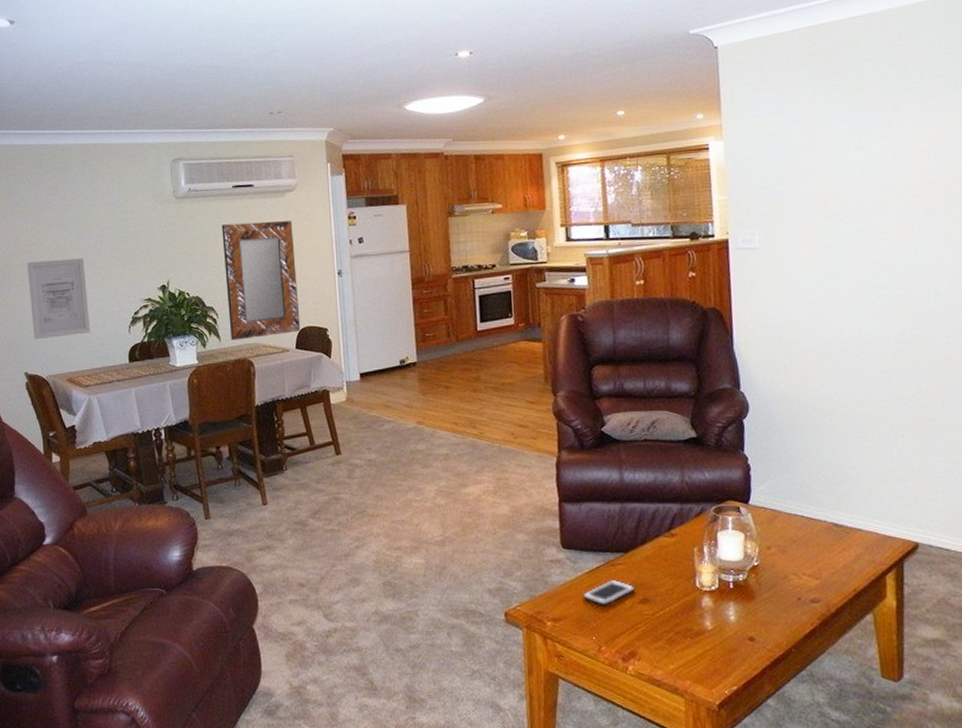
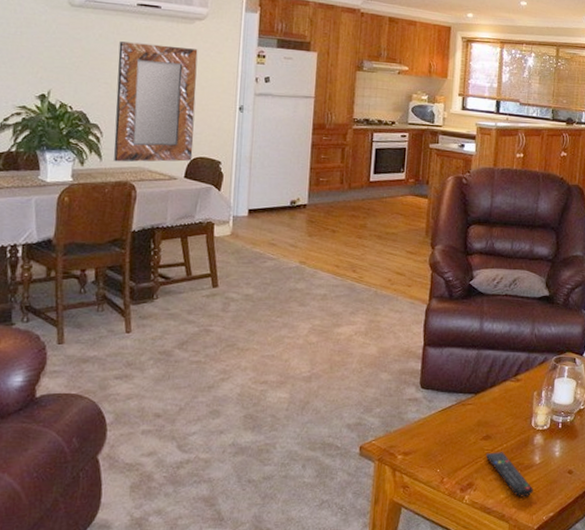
cell phone: present [583,580,635,605] -> none [434,418,480,441]
remote control: none [645,617,709,668] -> present [485,452,533,497]

